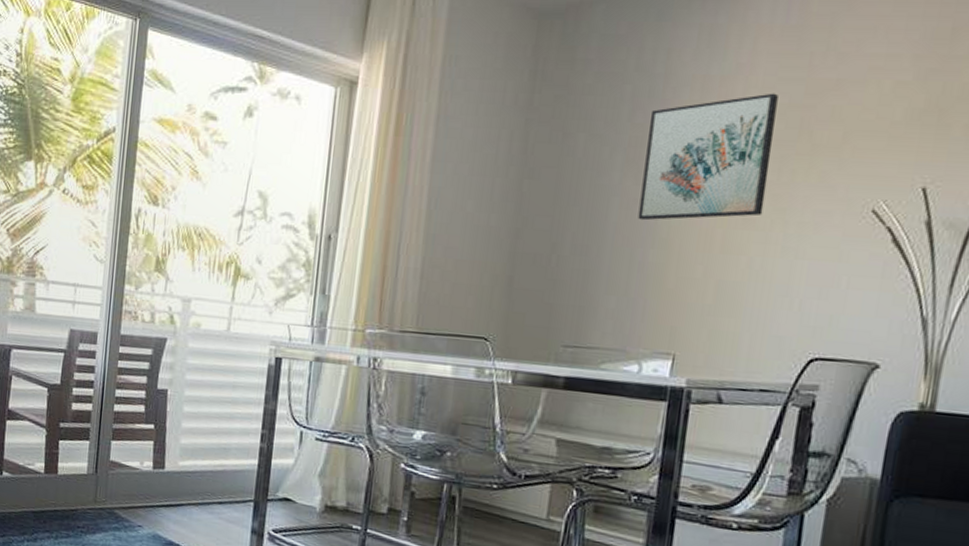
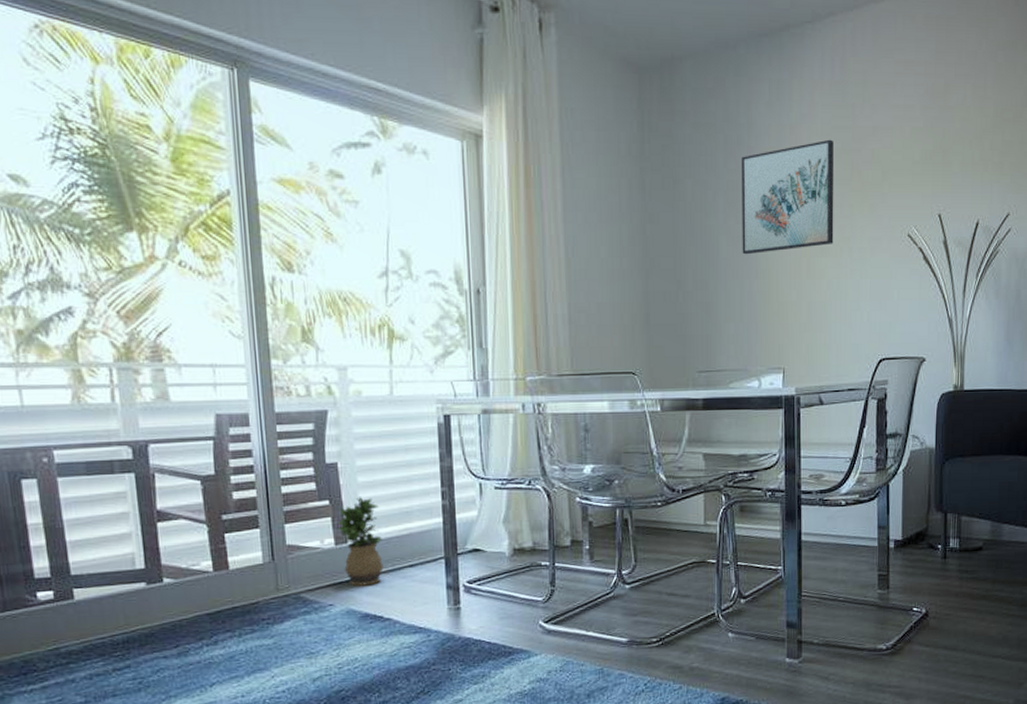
potted plant: none [157,425,199,515] -> present [337,496,384,586]

